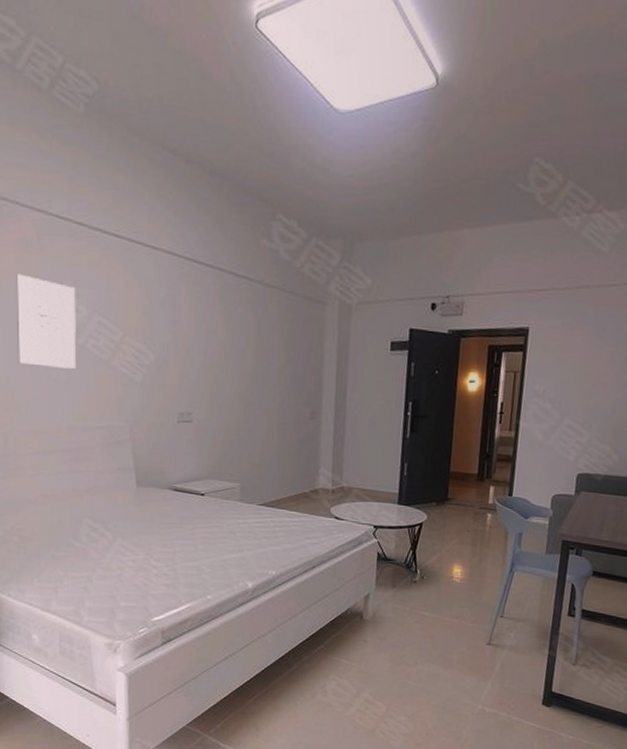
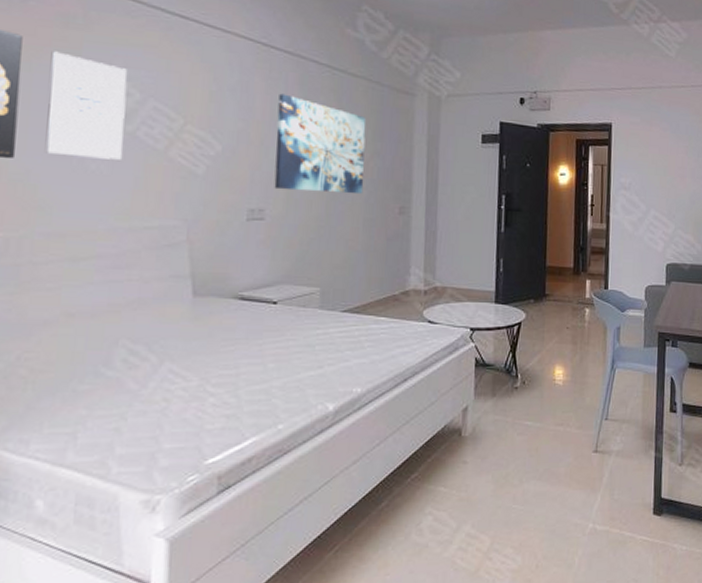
wall art: none [199,306,281,401] -> present [274,93,367,195]

